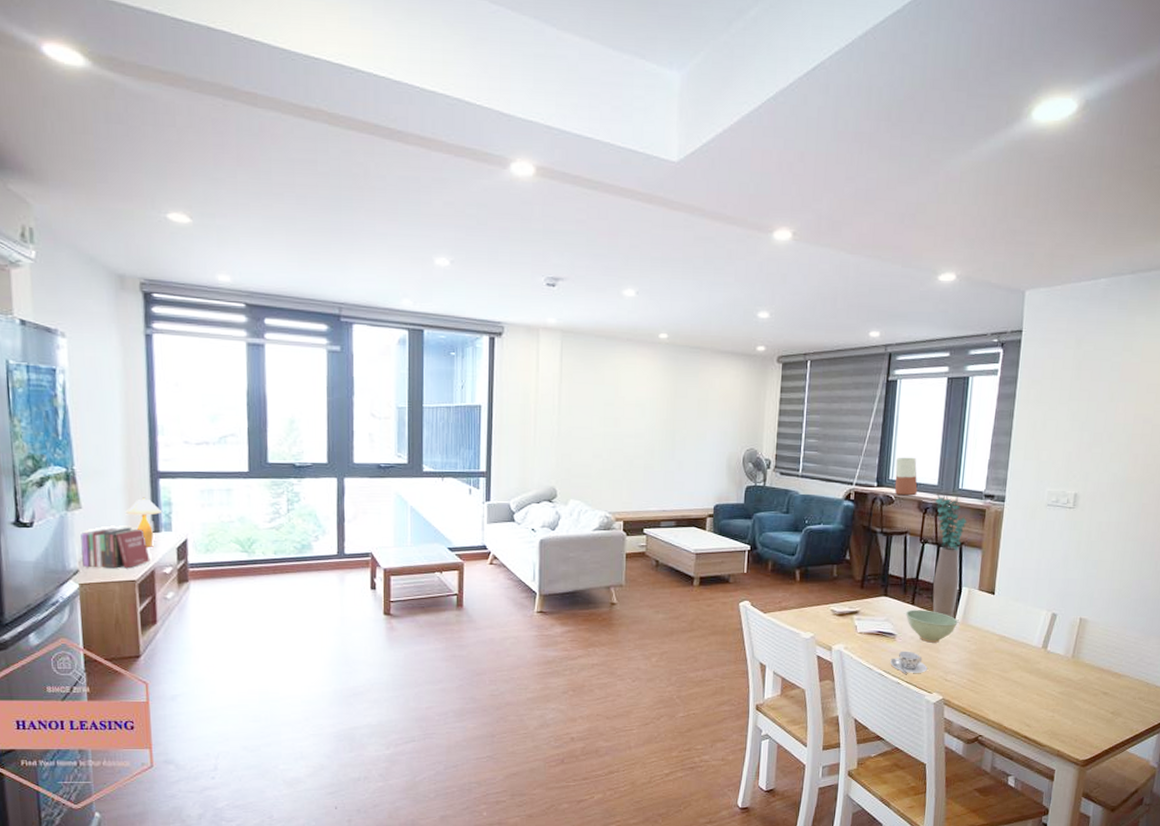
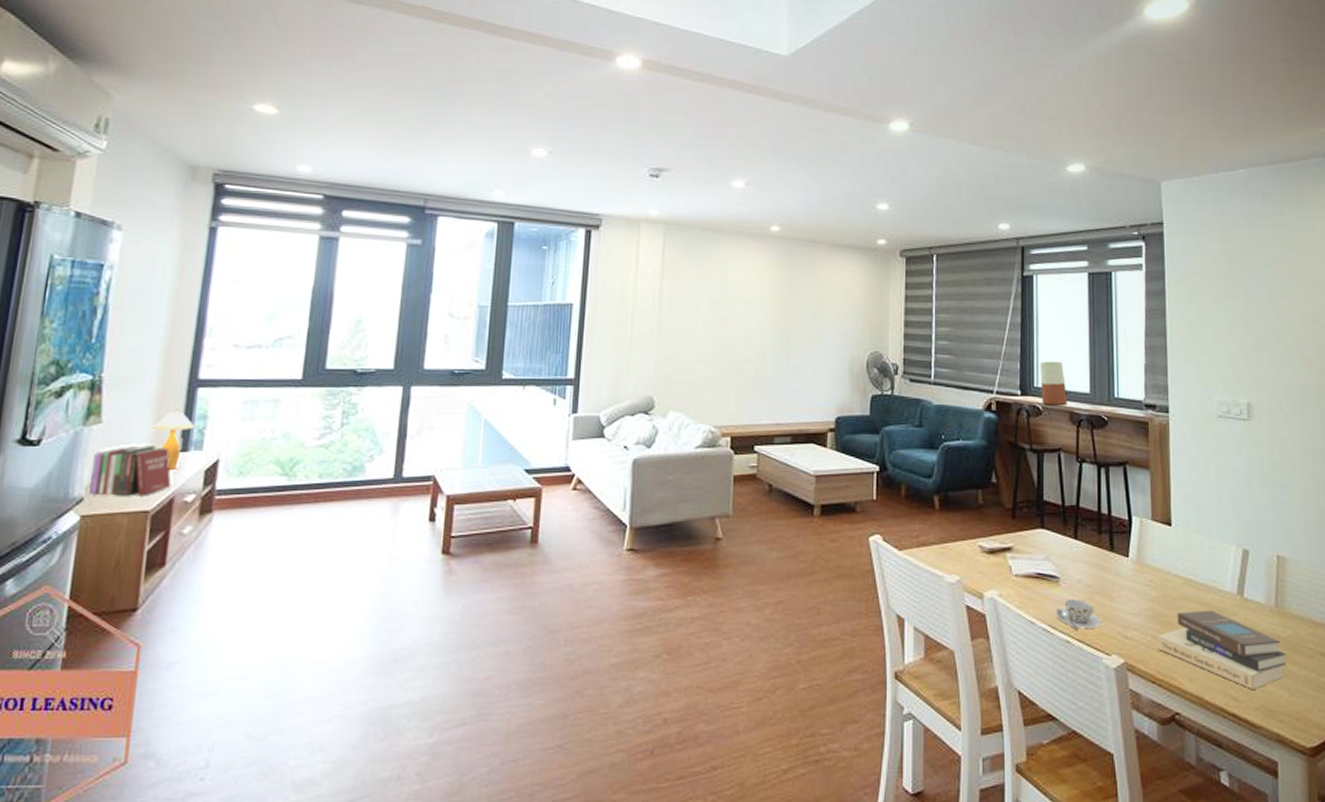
bowl: present [906,609,958,643] -> none [1069,545,1132,588]
vase: present [932,493,967,617] -> none [1089,402,1128,555]
books: none [970,660,1074,718] -> present [1157,610,1286,689]

